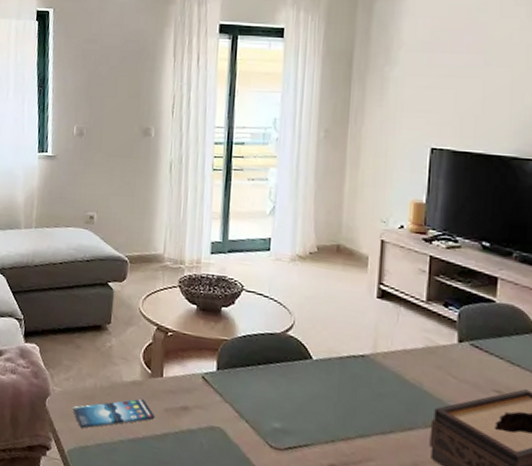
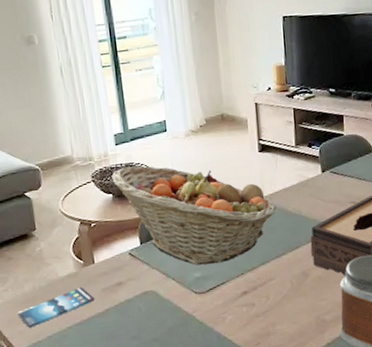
fruit basket: none [199,279,389,420] -> present [111,165,276,265]

